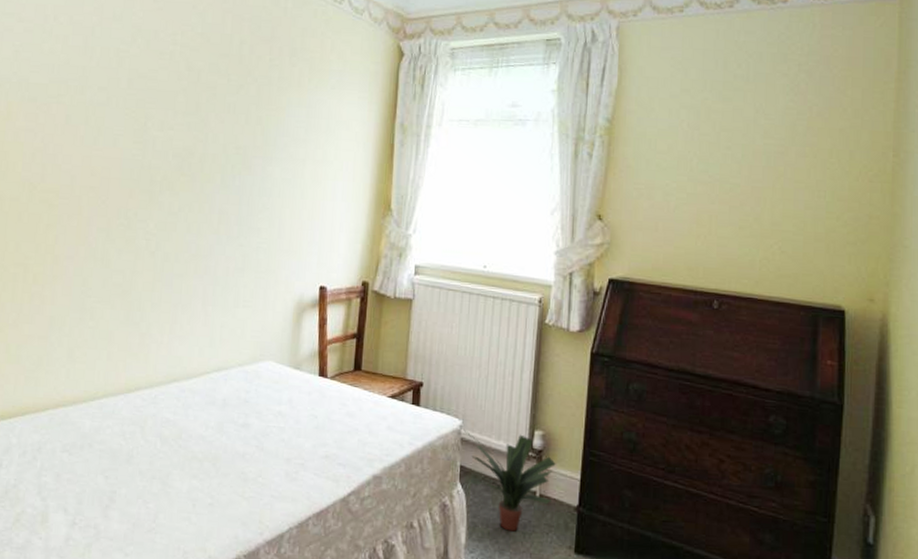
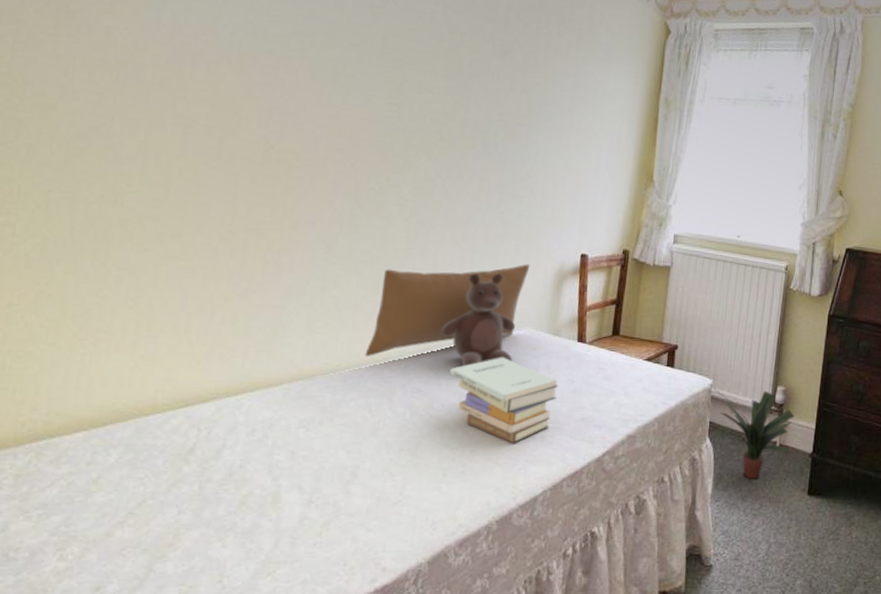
pillow: none [118,296,270,386] -> present [364,264,530,356]
teddy bear: none [187,305,258,399] -> present [441,273,516,367]
books: none [196,389,300,479] -> present [449,357,558,444]

